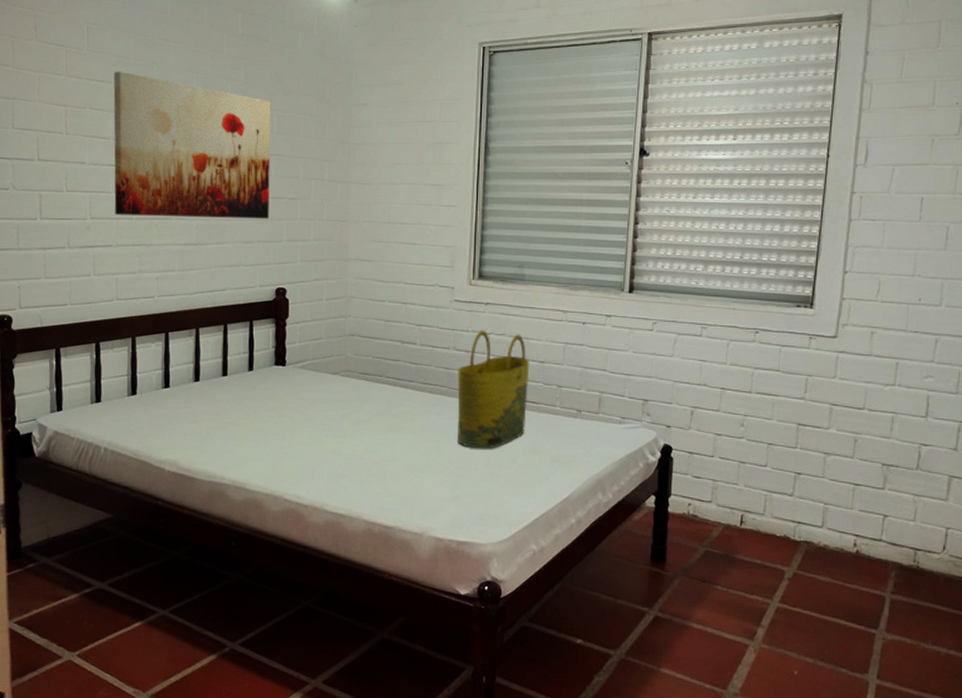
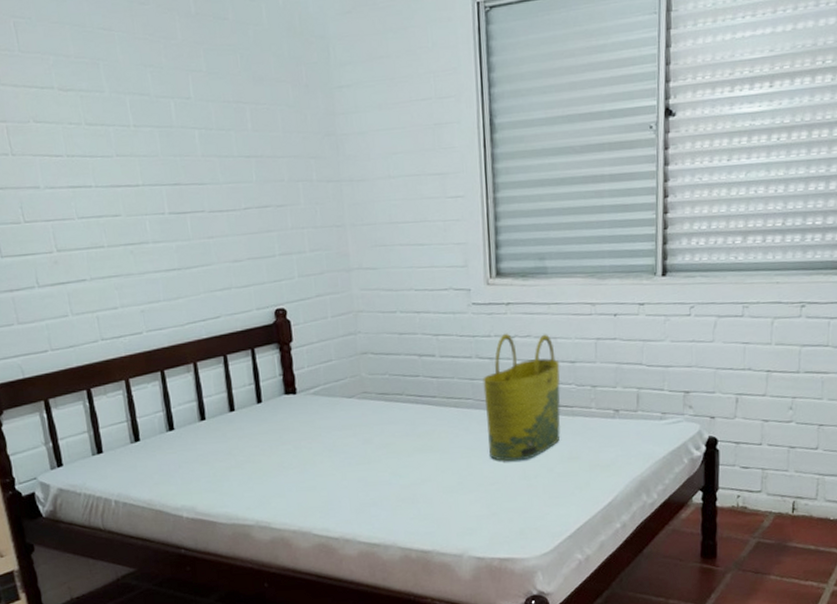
wall art: present [113,71,271,219] -> none [54,73,256,245]

